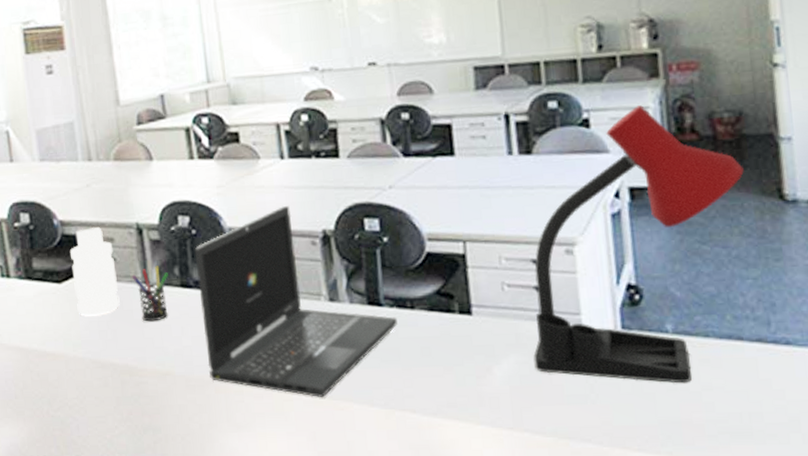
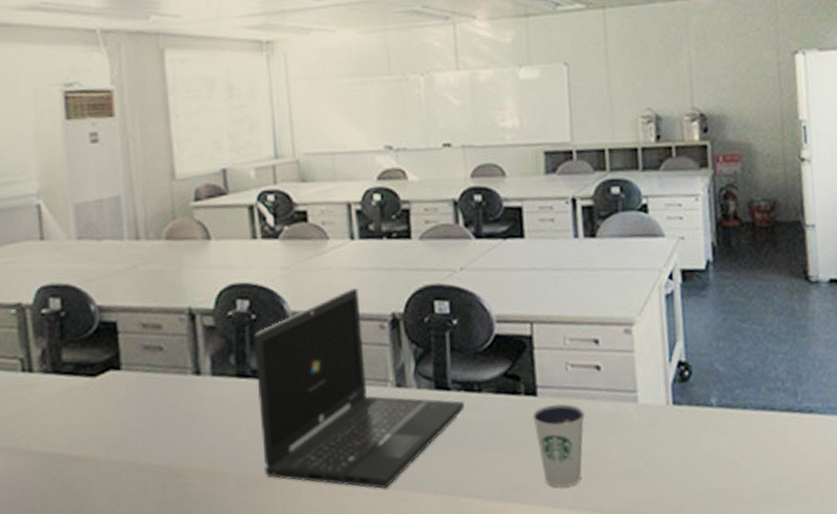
bottle: present [70,227,120,316] -> none [109,313,165,413]
pen holder: present [131,266,168,322] -> none [180,354,223,417]
dixie cup: none [468,324,524,407] -> present [533,404,585,487]
desk lamp: present [533,105,744,384] -> none [593,193,777,454]

